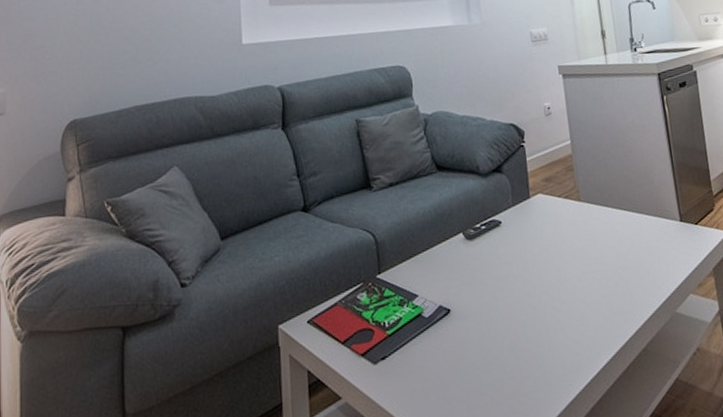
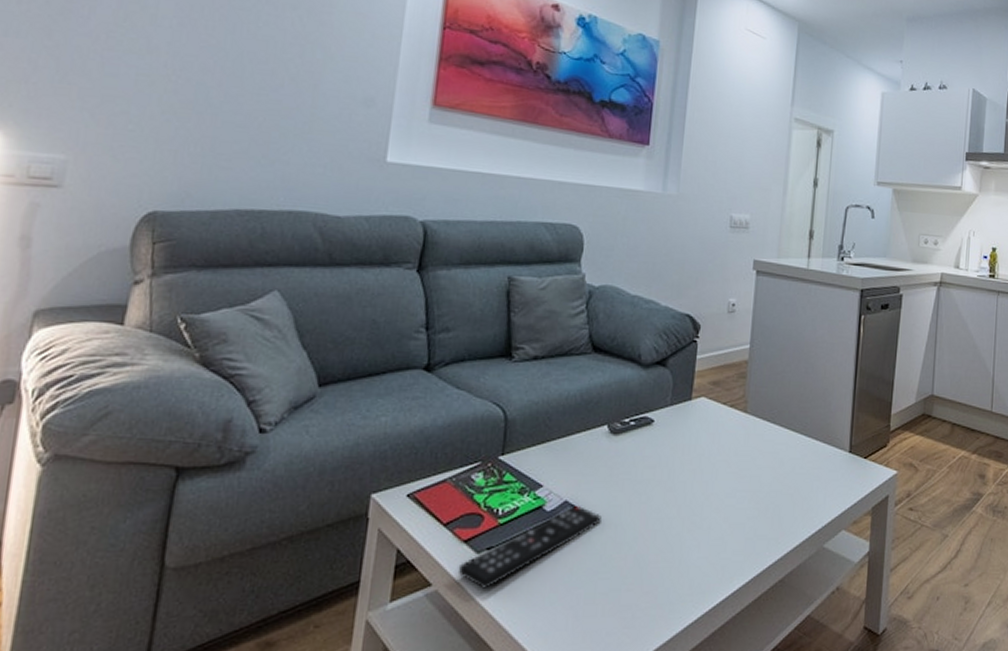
remote control: none [360,308,474,396] -> present [457,505,602,590]

